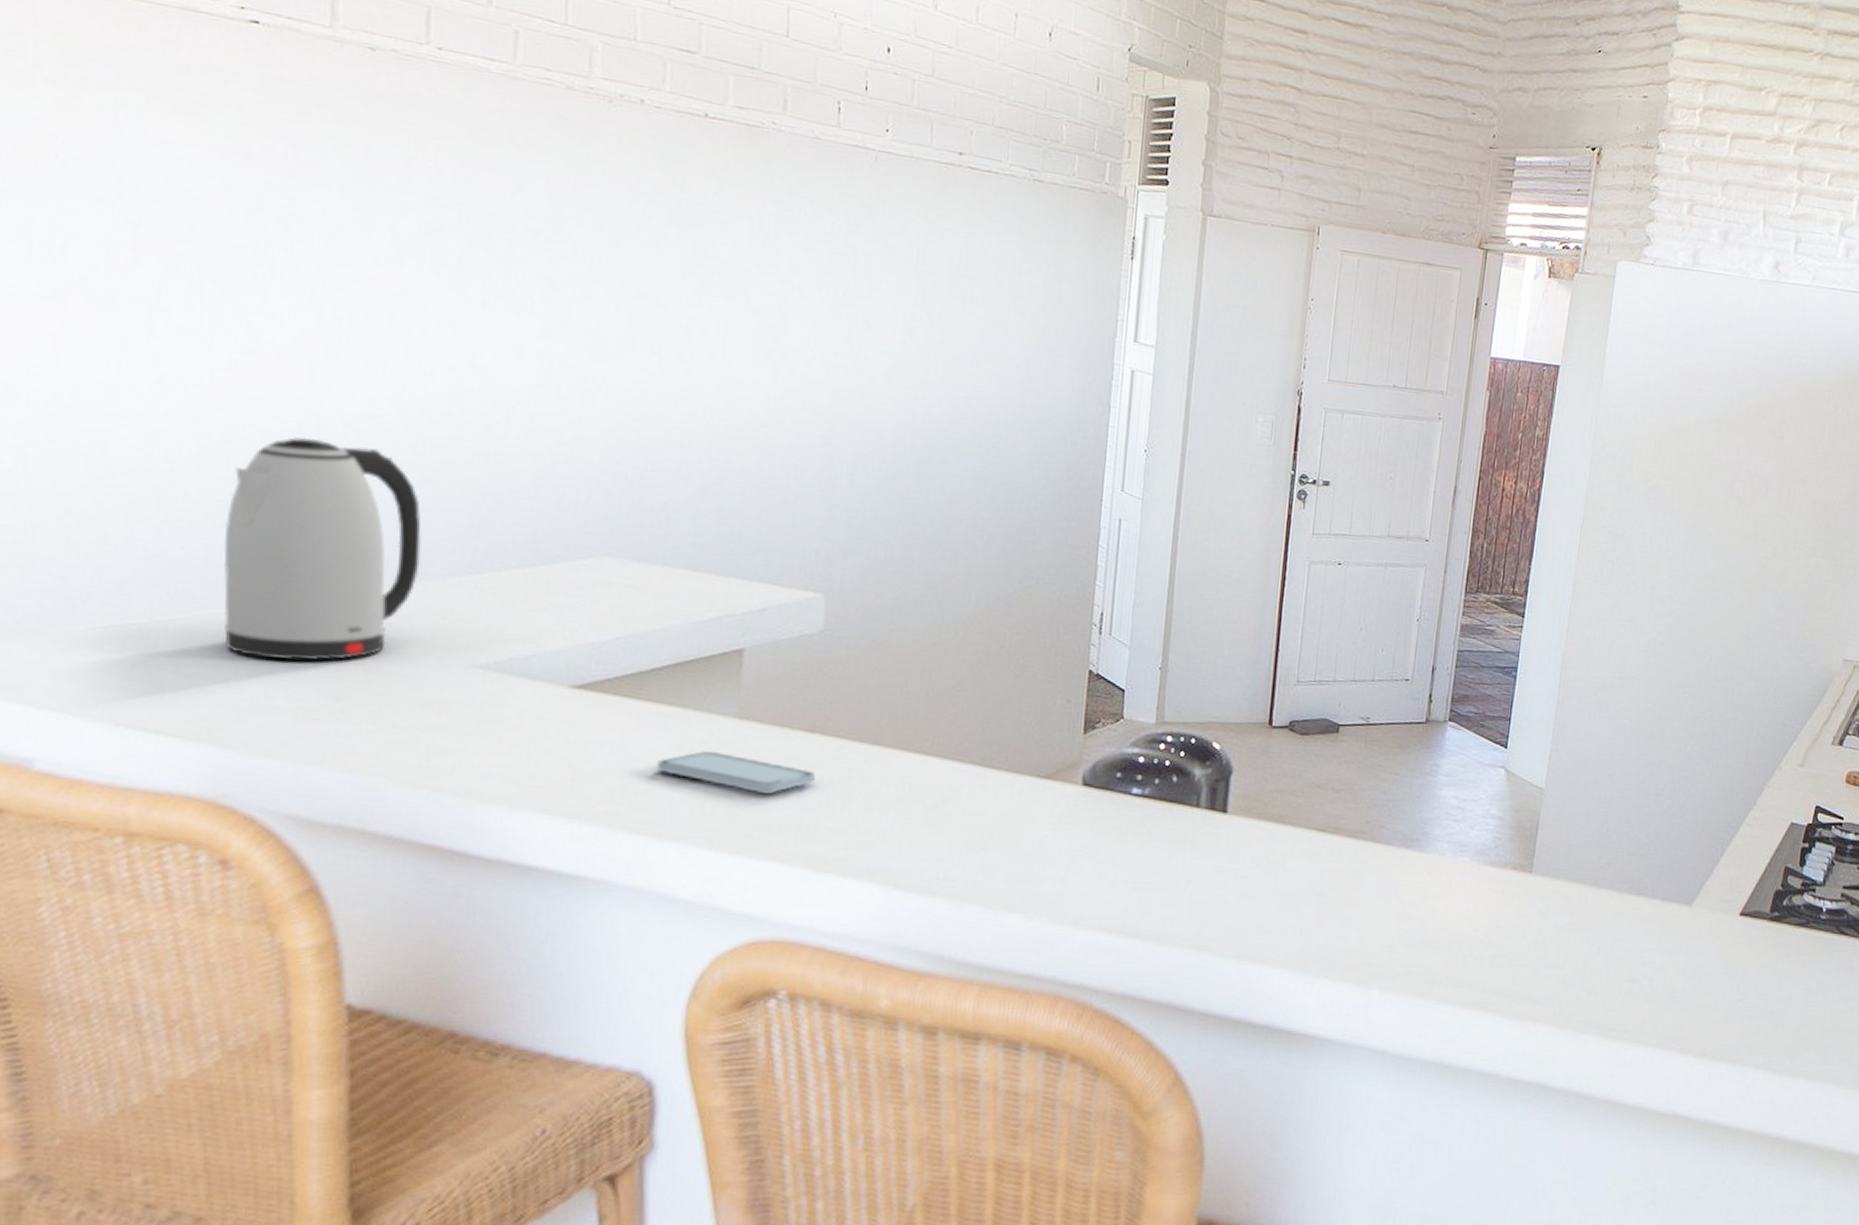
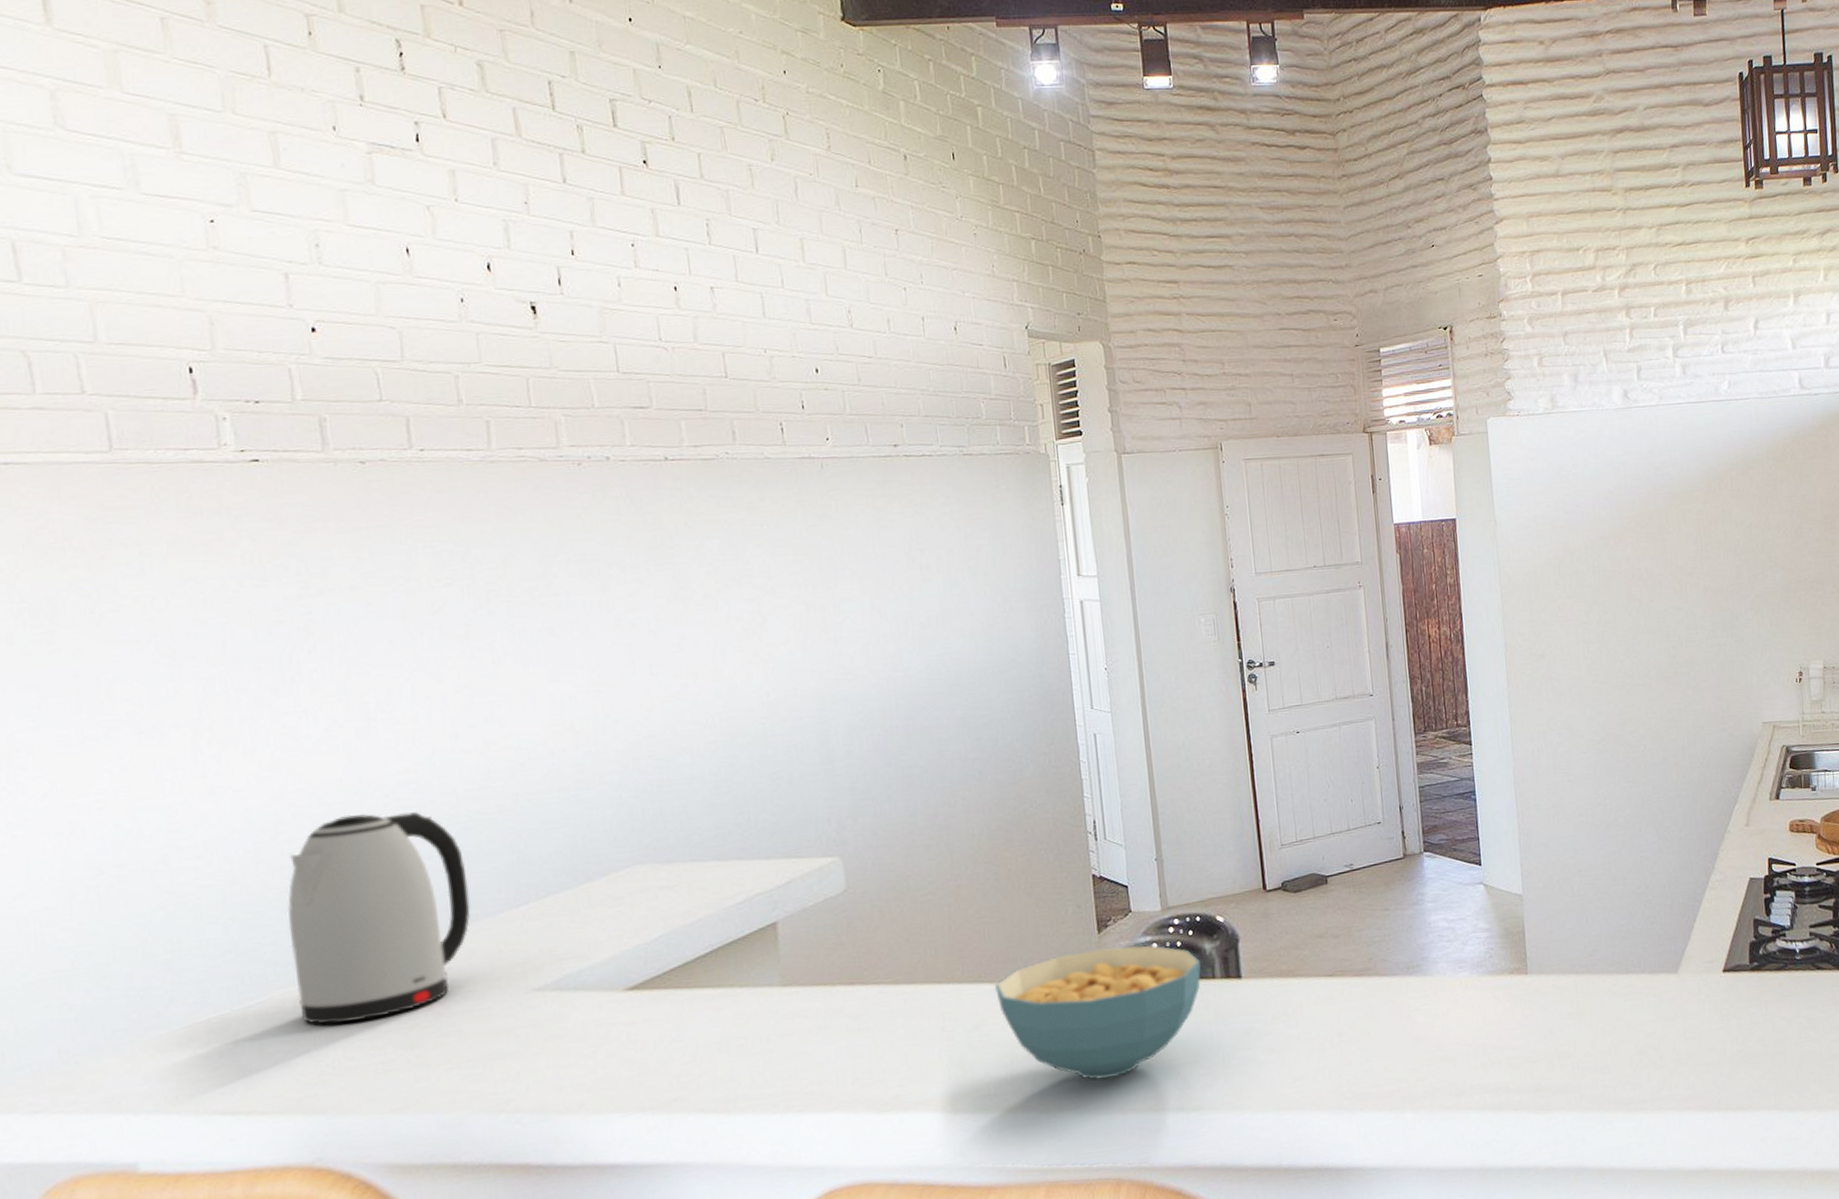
smartphone: present [656,750,816,795] -> none [714,1019,862,1052]
cereal bowl: none [962,747,1188,889] -> present [994,945,1201,1080]

